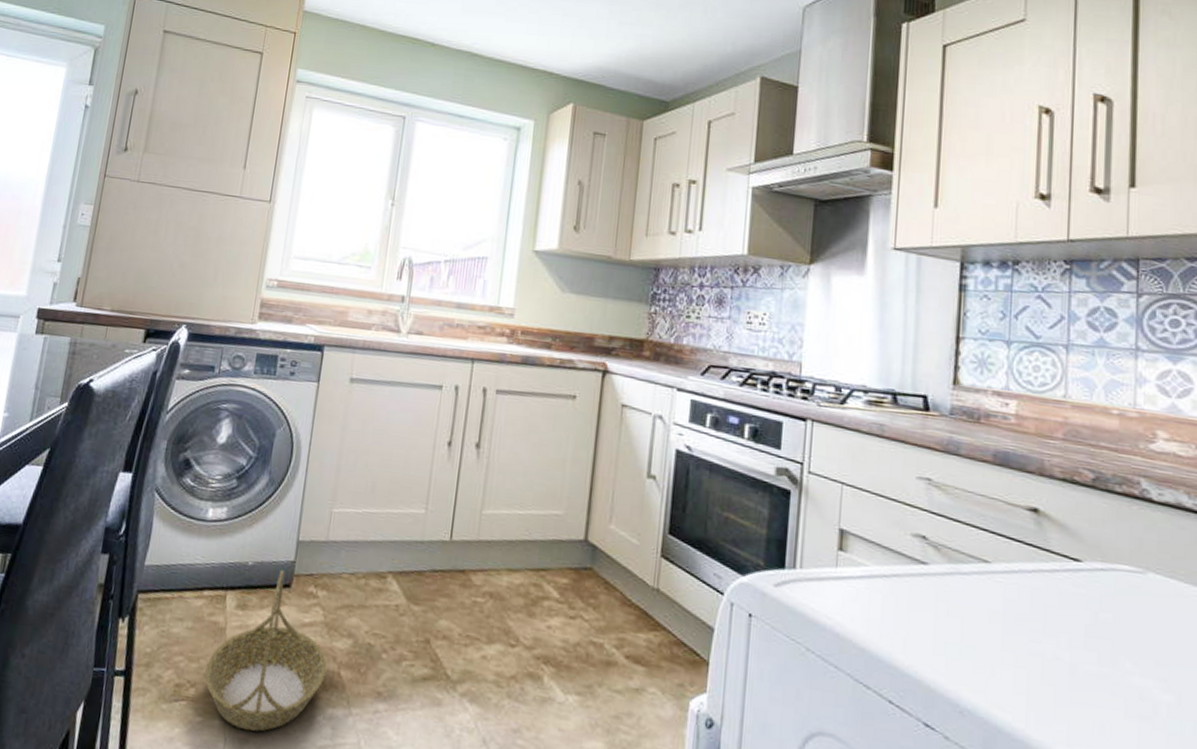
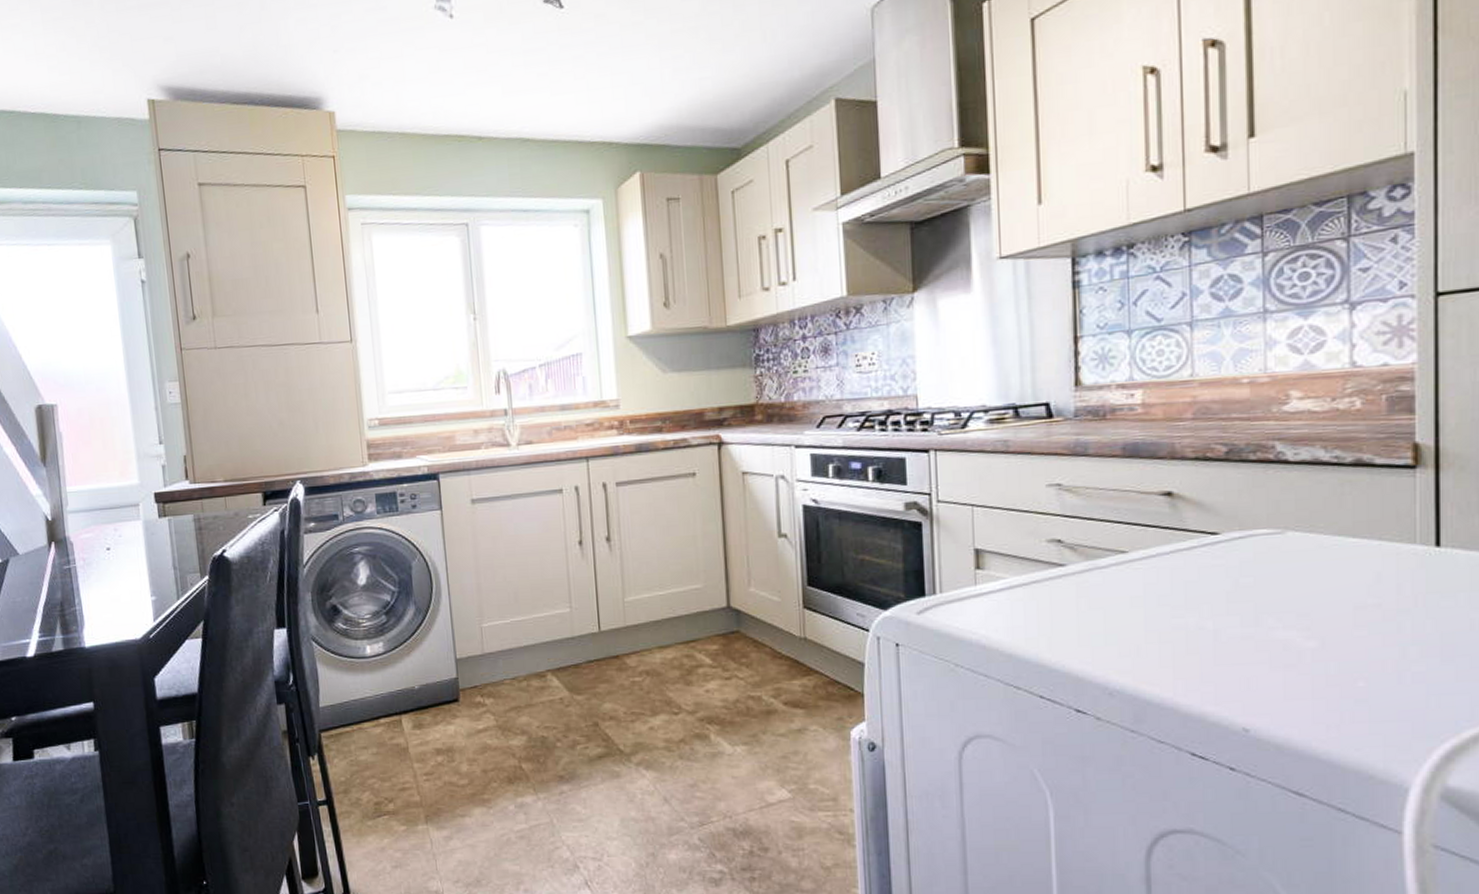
basket: present [204,570,327,732] -> none [398,688,509,829]

